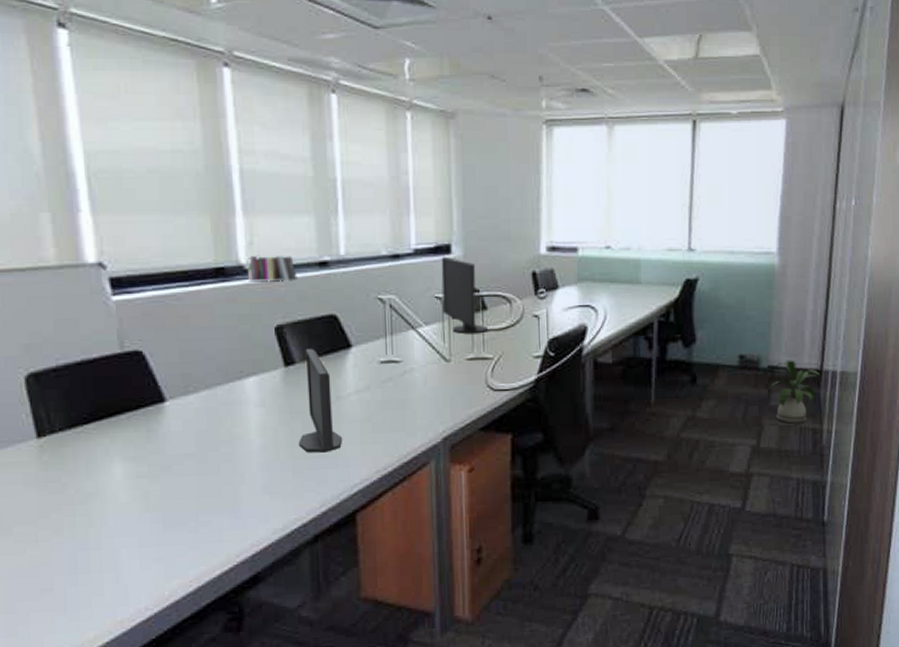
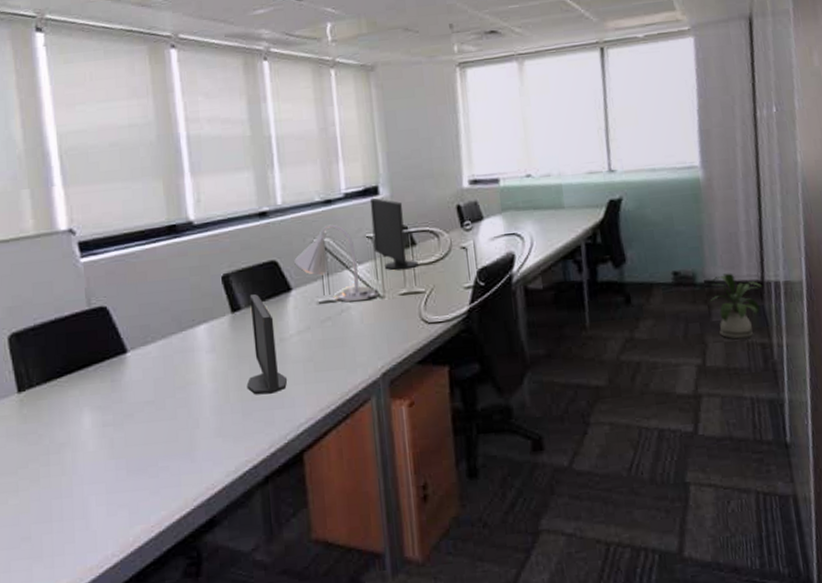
books: present [246,255,298,282] -> none [195,209,240,236]
table lamp: none [356,280,446,364] -> present [294,224,380,302]

